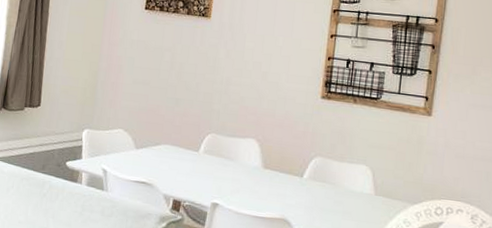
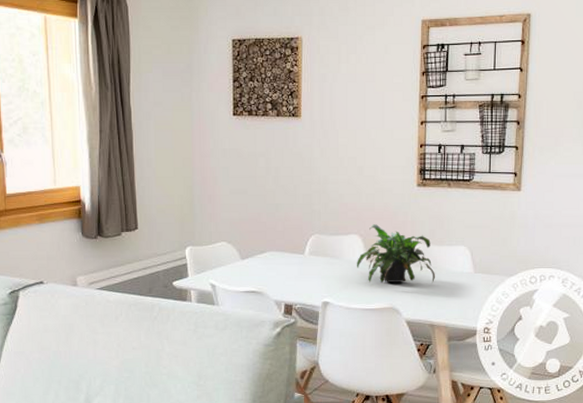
potted plant: none [251,131,333,199] -> present [357,224,436,284]

